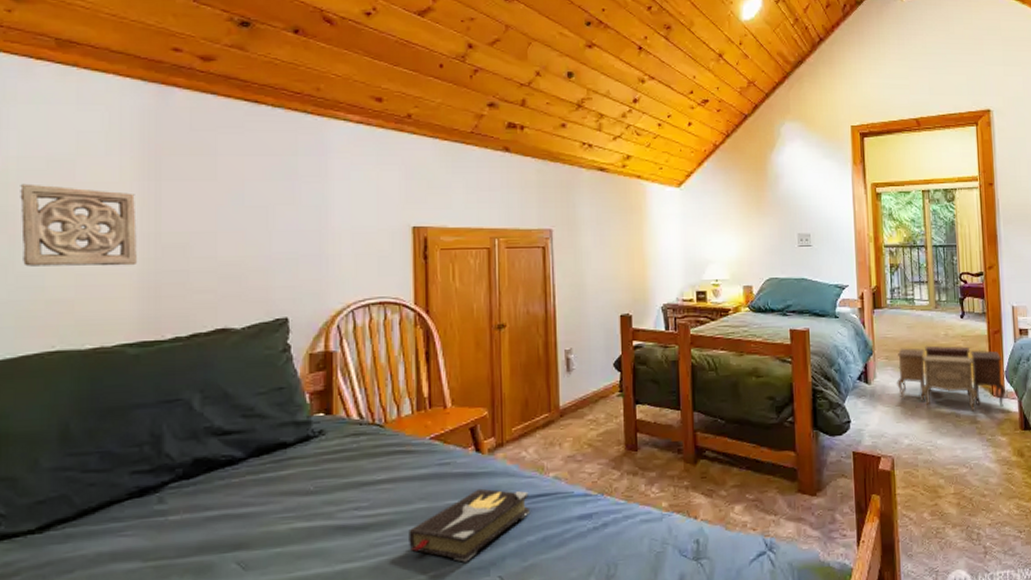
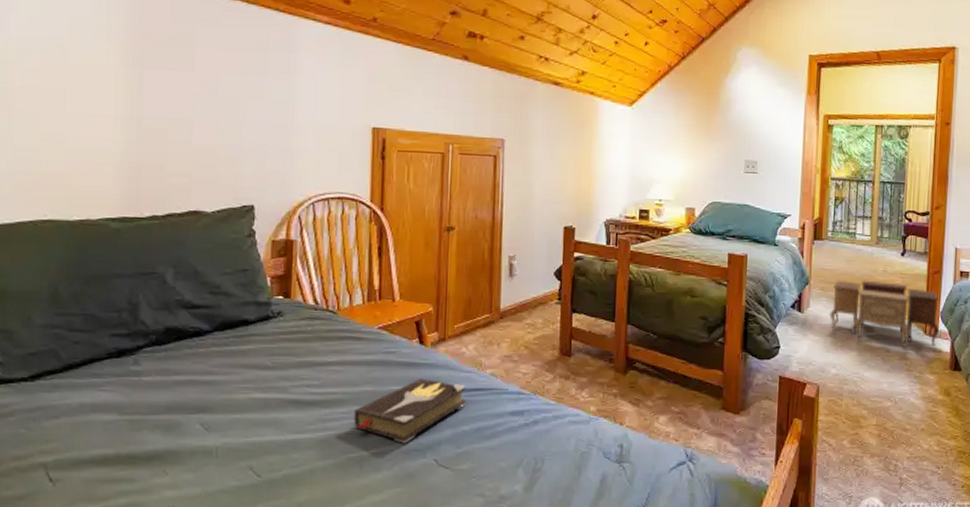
wall ornament: present [20,183,137,267] -> none [18,63,121,147]

